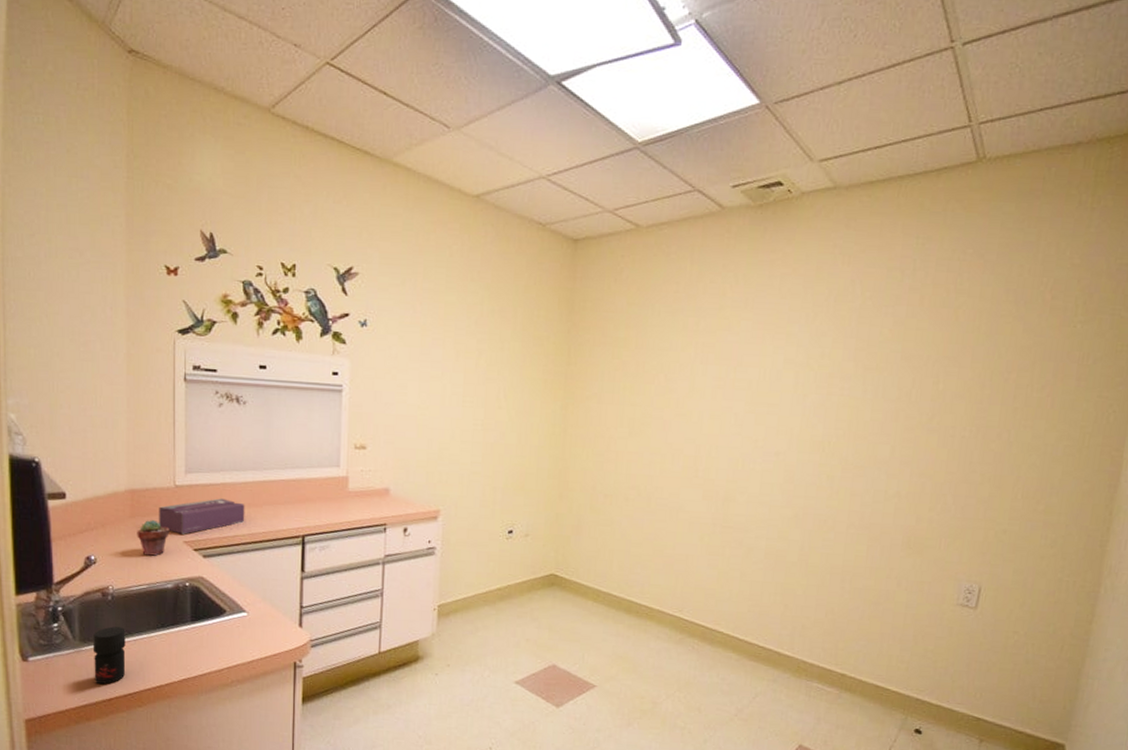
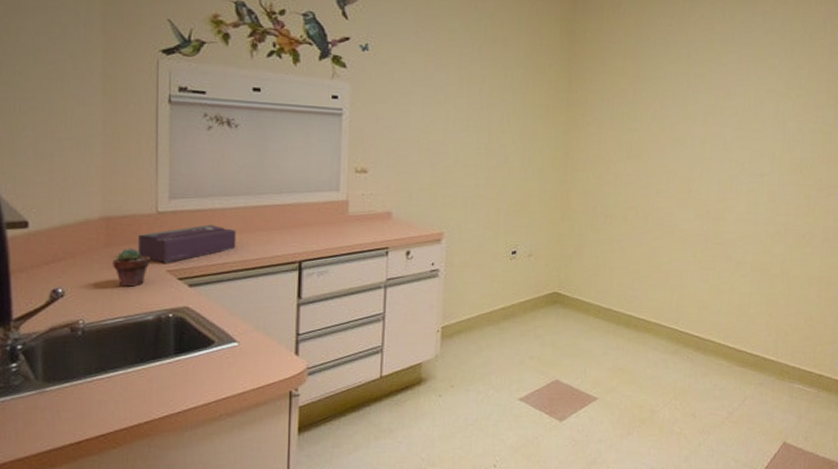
jar: present [92,626,126,684] -> none [58,364,98,426]

